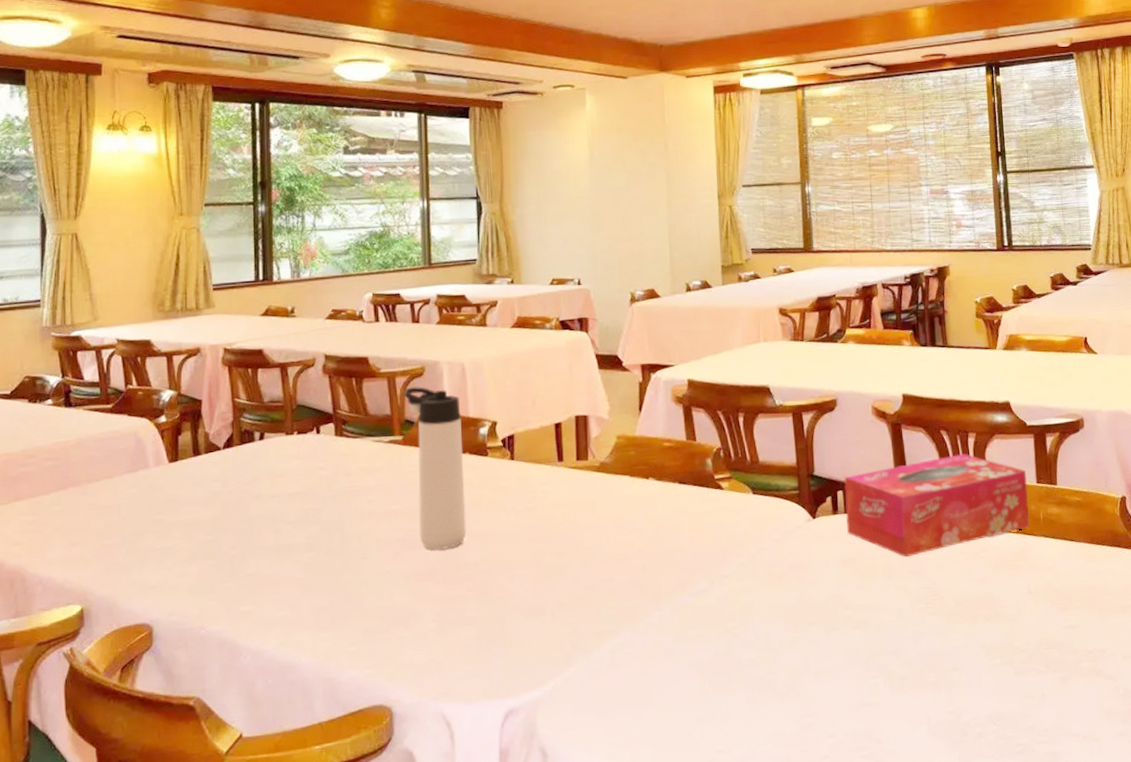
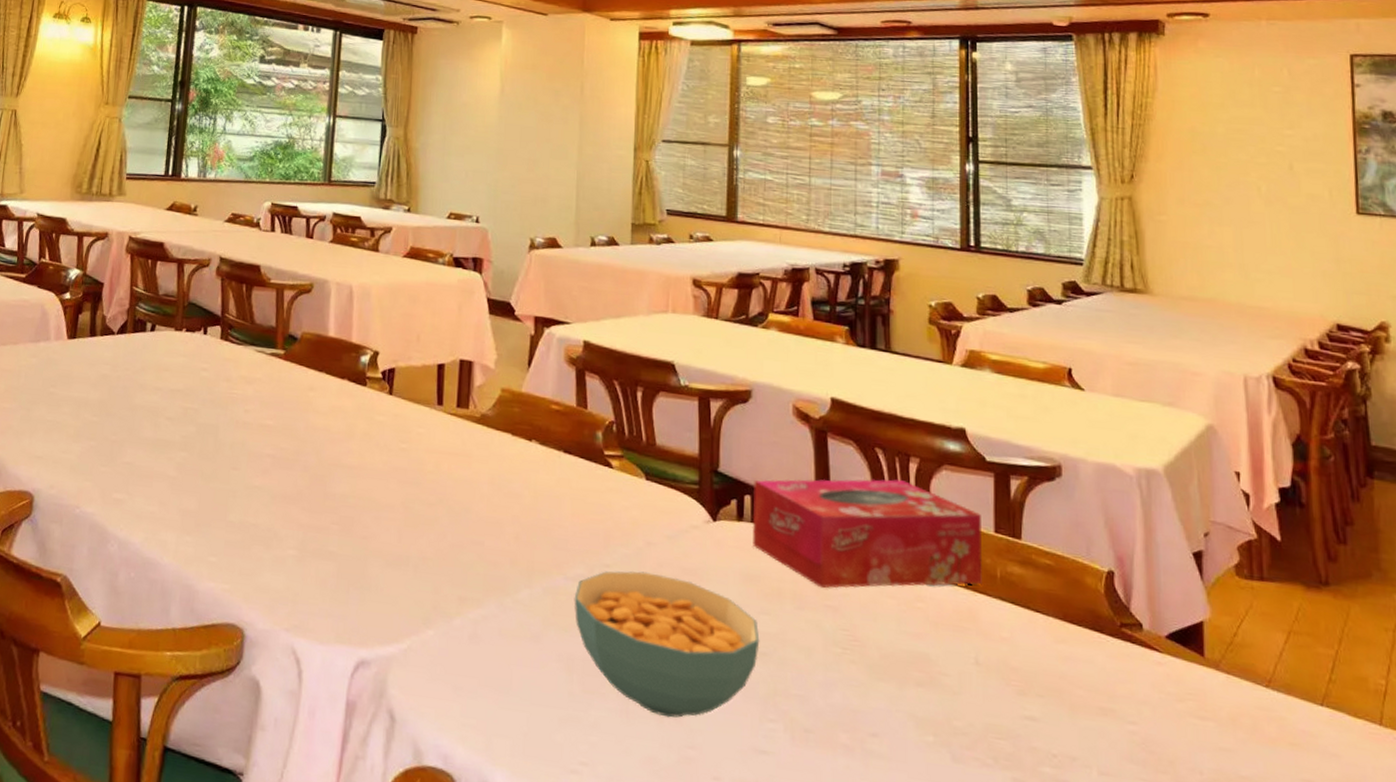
thermos bottle: present [404,386,467,551] -> none [290,302,345,476]
cereal bowl: none [699,574,859,695] -> present [574,570,760,718]

